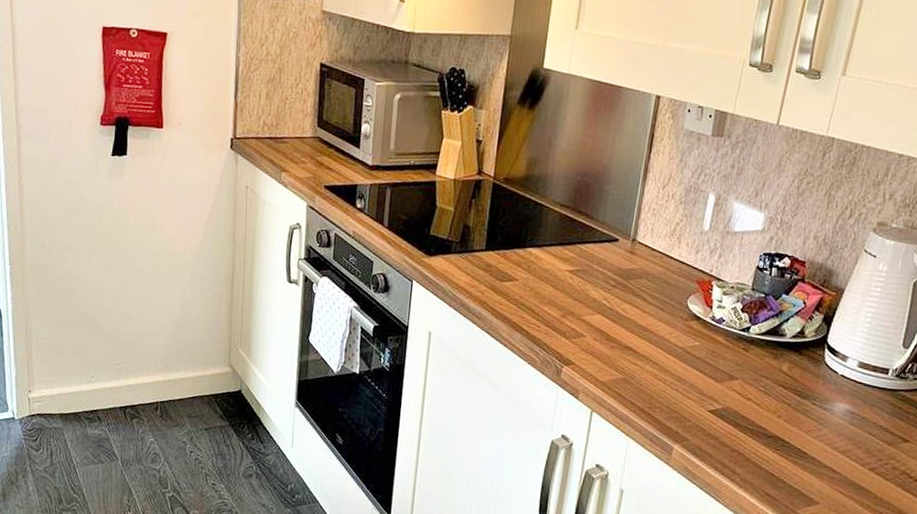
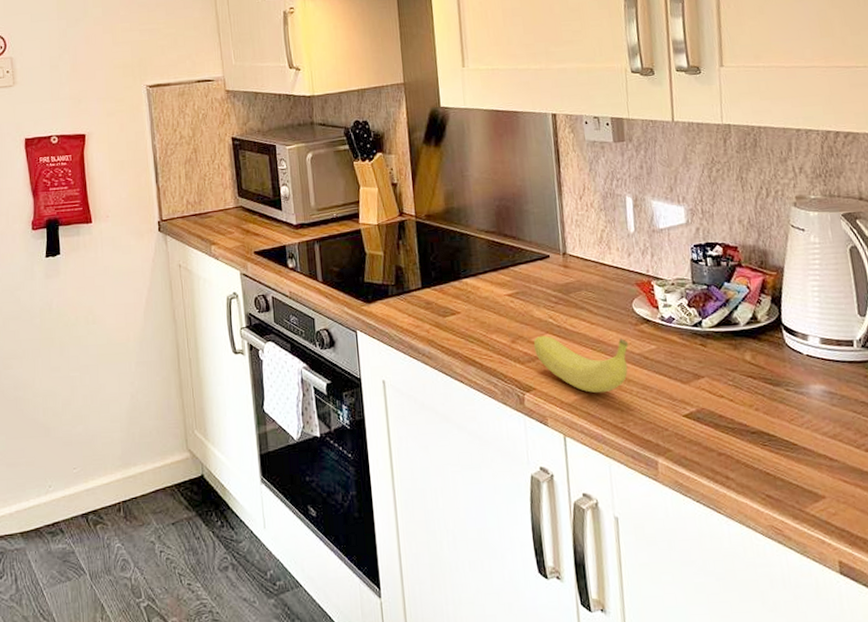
fruit: none [582,314,675,378] -> present [533,335,629,394]

